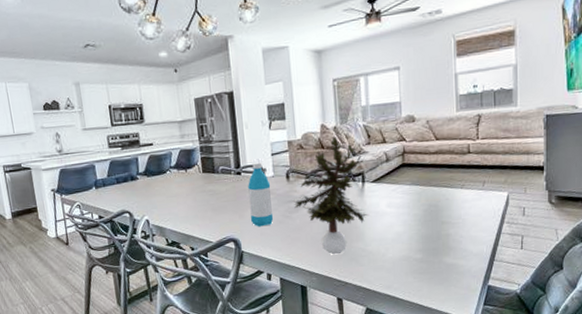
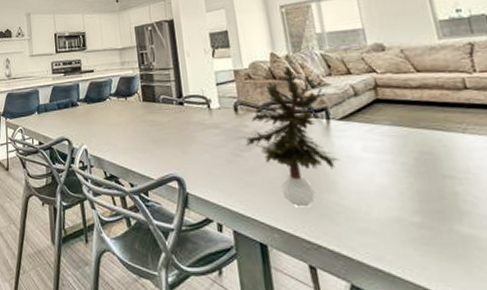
water bottle: present [248,162,274,227] -> none [191,92,222,165]

